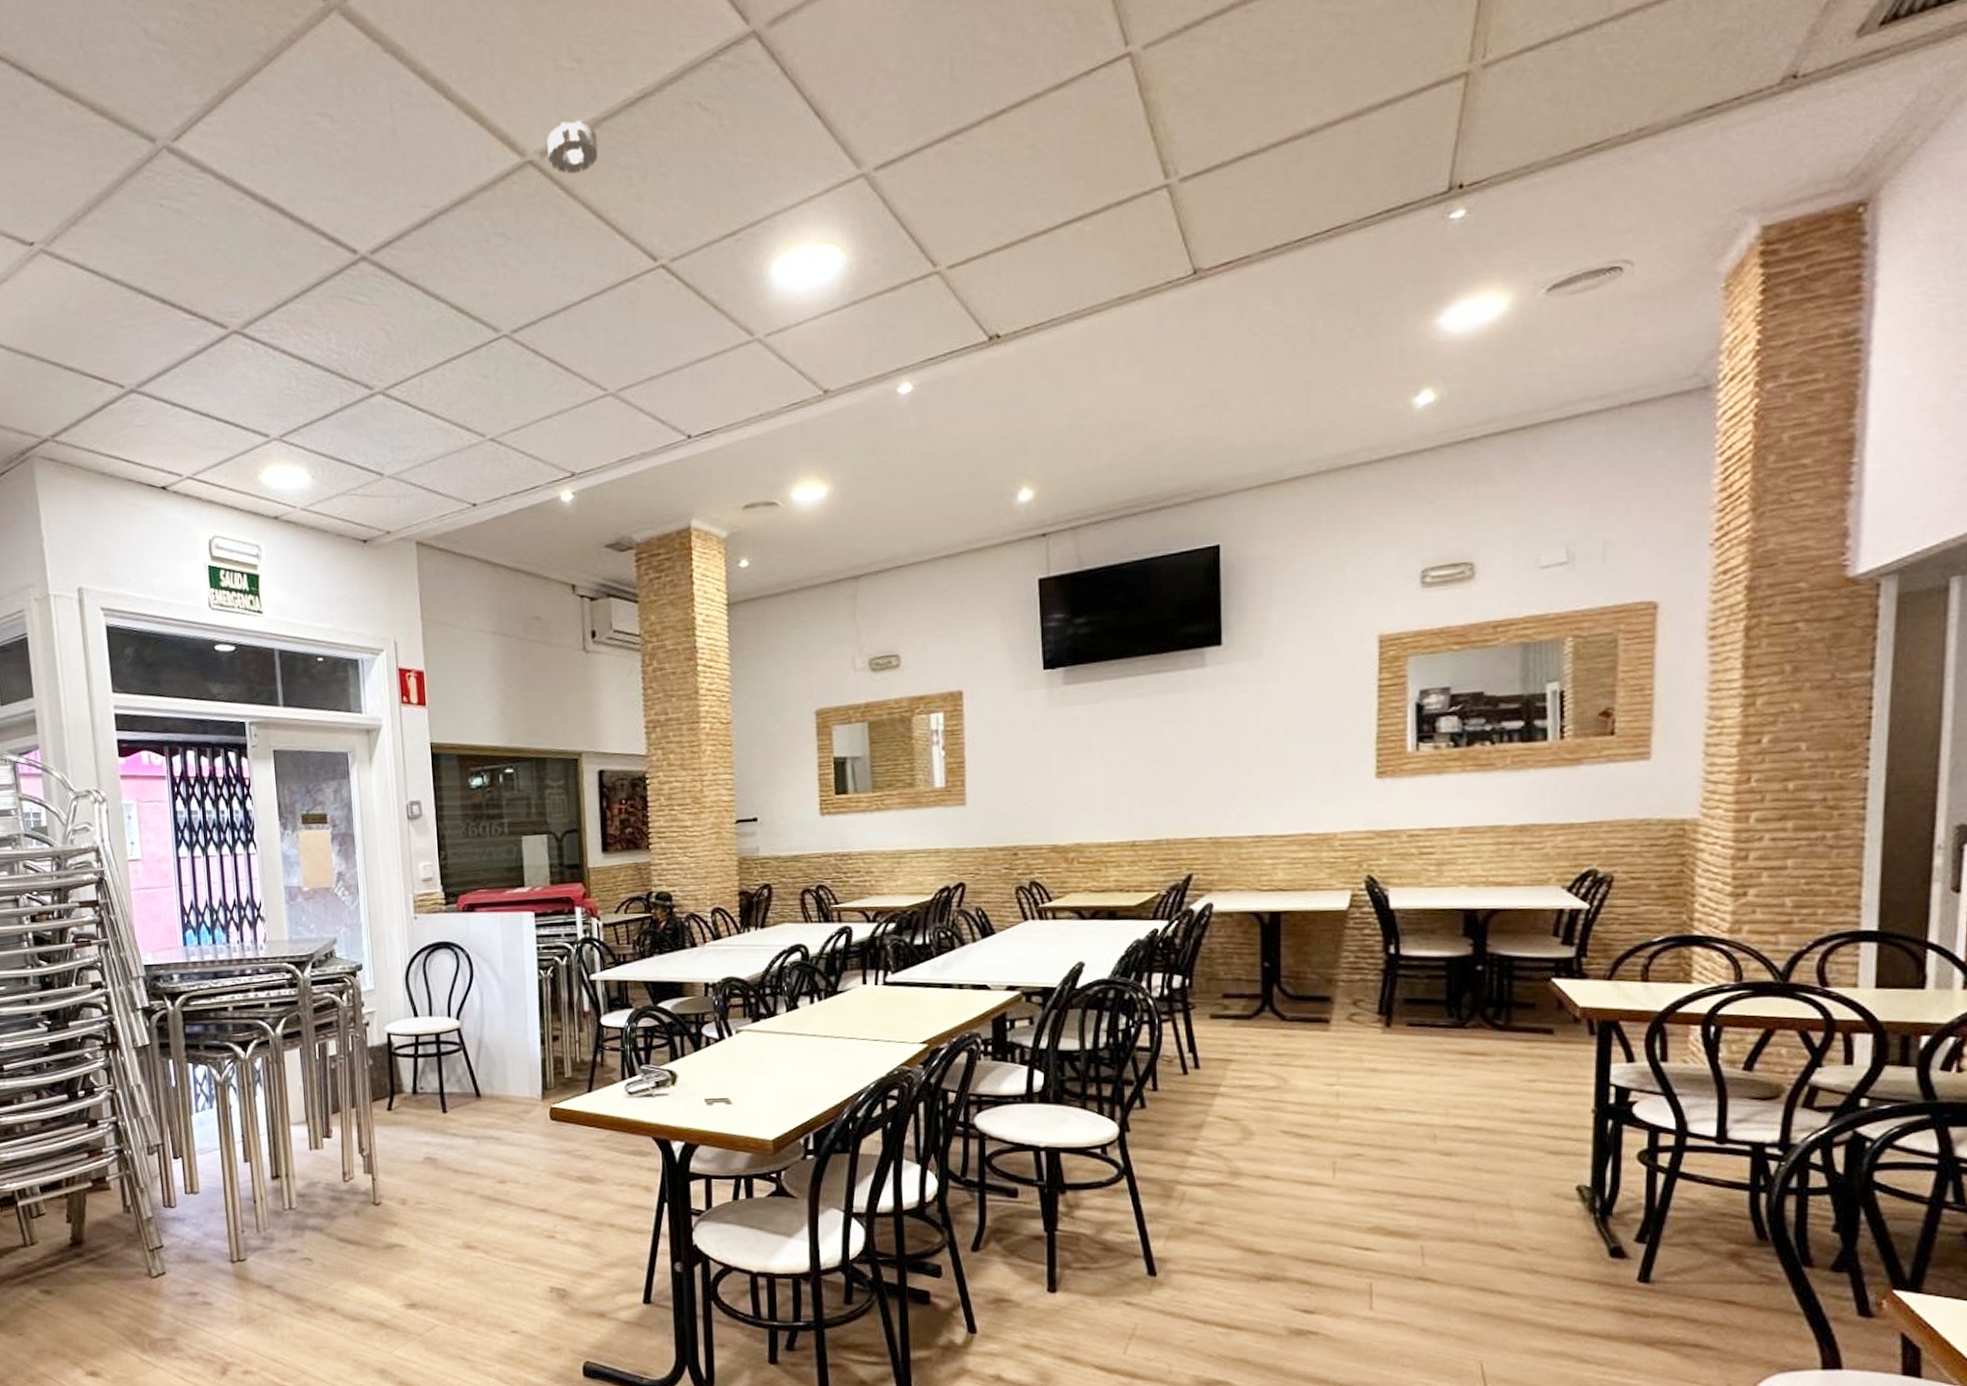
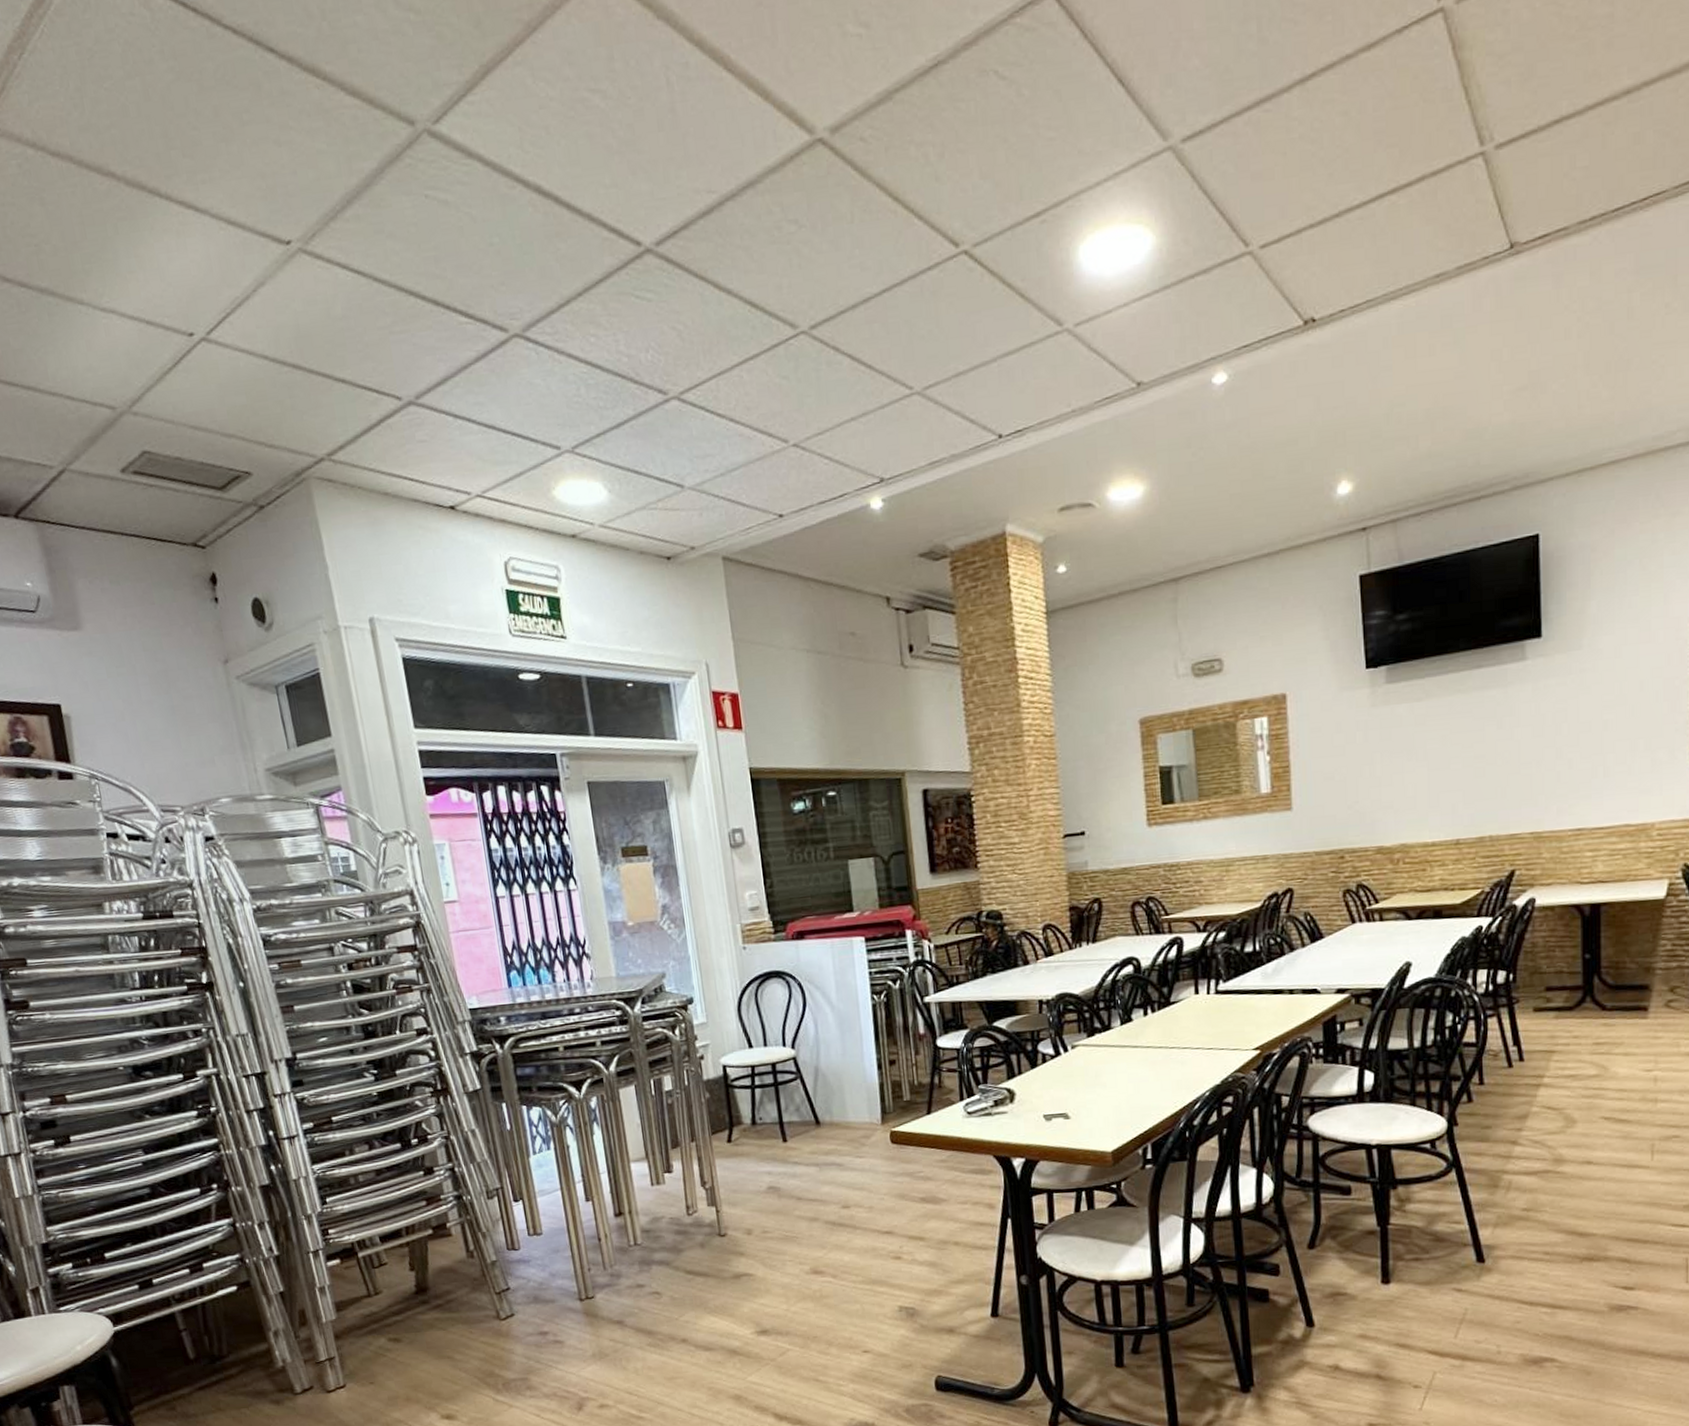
smoke detector: present [547,120,599,174] -> none [836,92,892,153]

